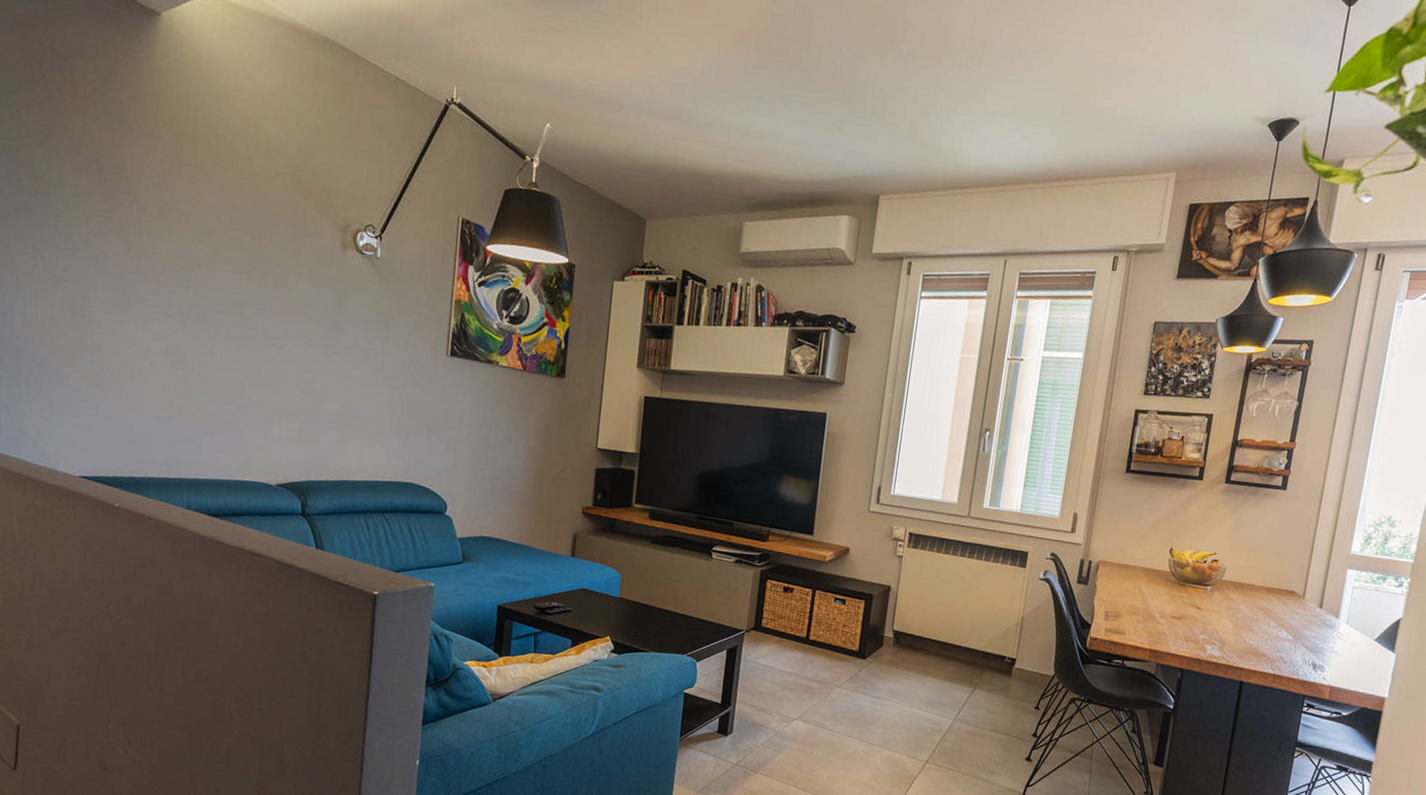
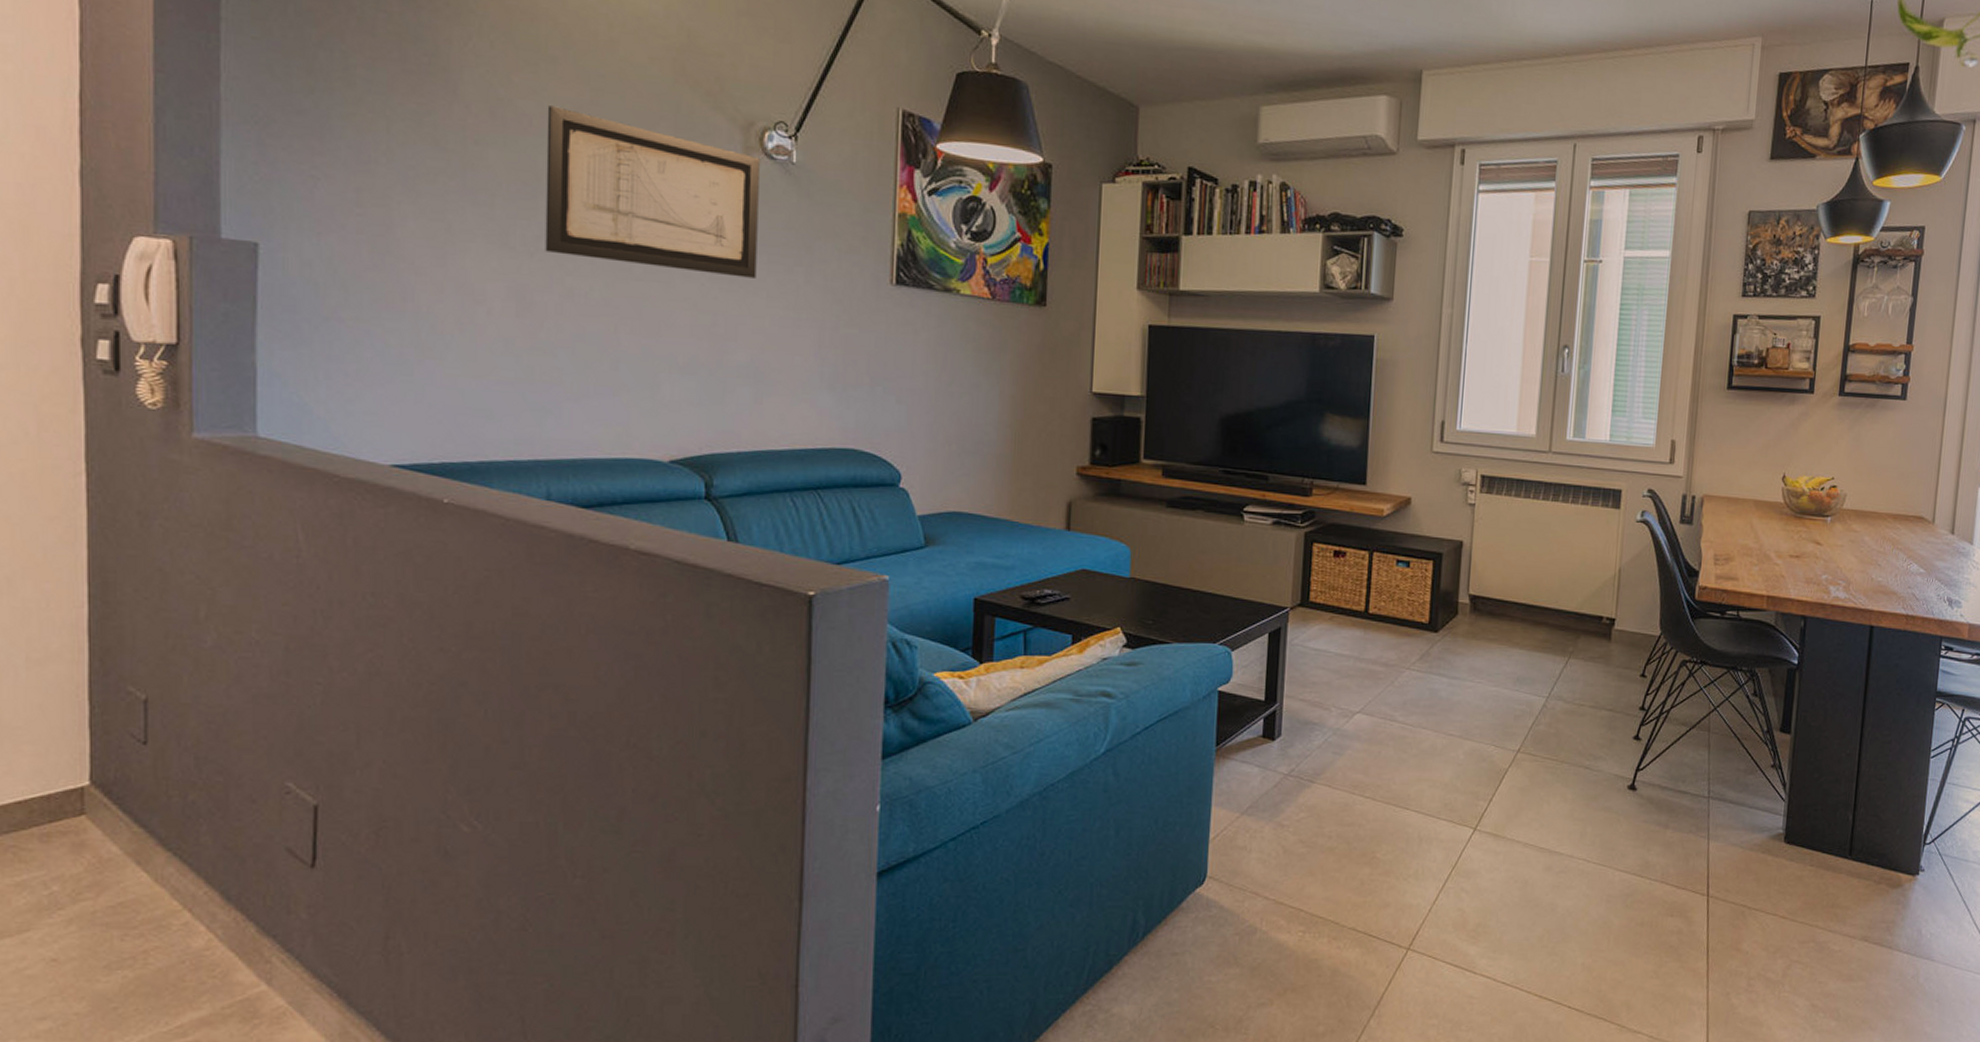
wall art: none [194,208,353,347] -> present [545,105,760,278]

